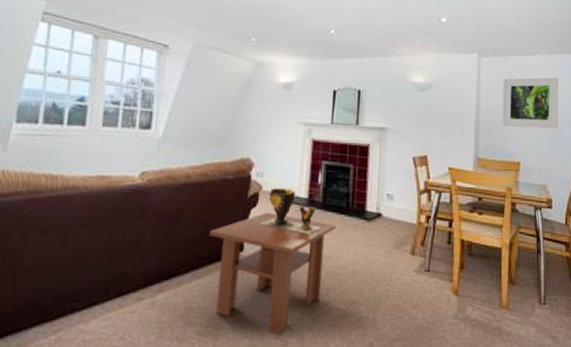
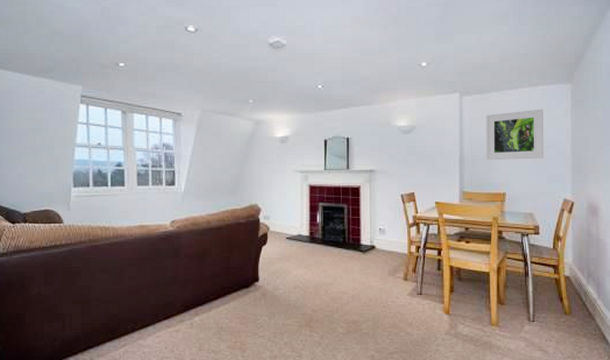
coffee table: present [209,213,336,335] -> none [230,249,335,349]
clay pot: present [261,188,322,234] -> none [271,228,323,266]

